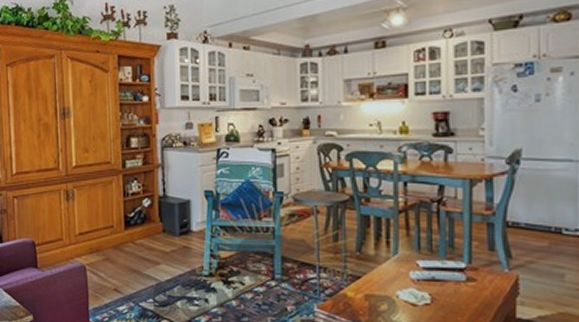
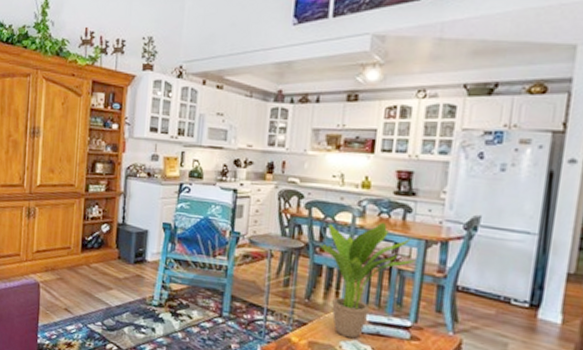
potted plant: none [363,165,464,287] -> present [318,222,418,339]

